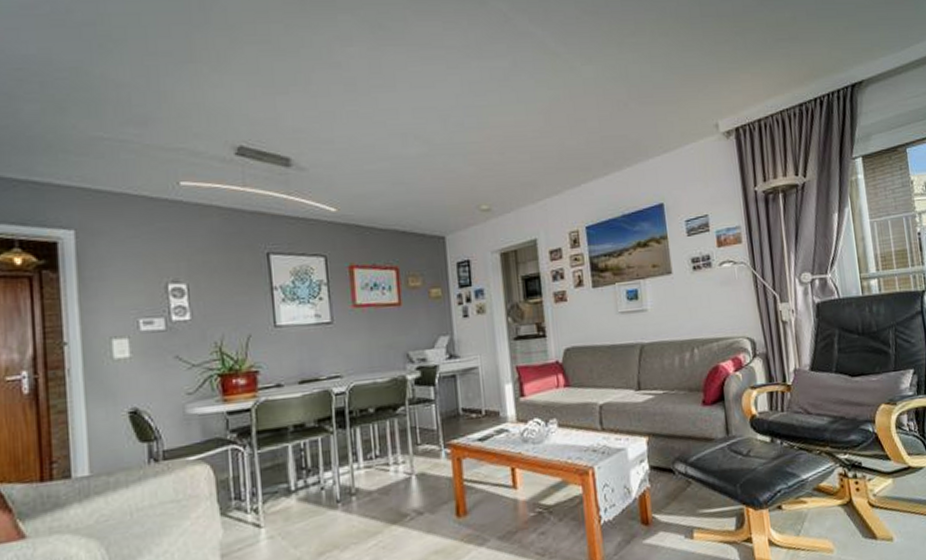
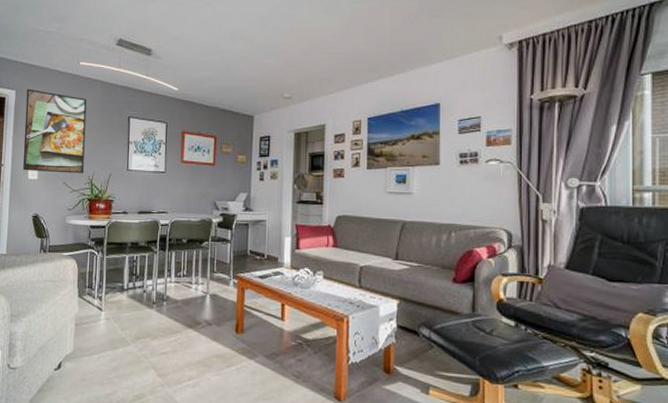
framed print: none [94,225,206,348] -> present [23,89,87,174]

